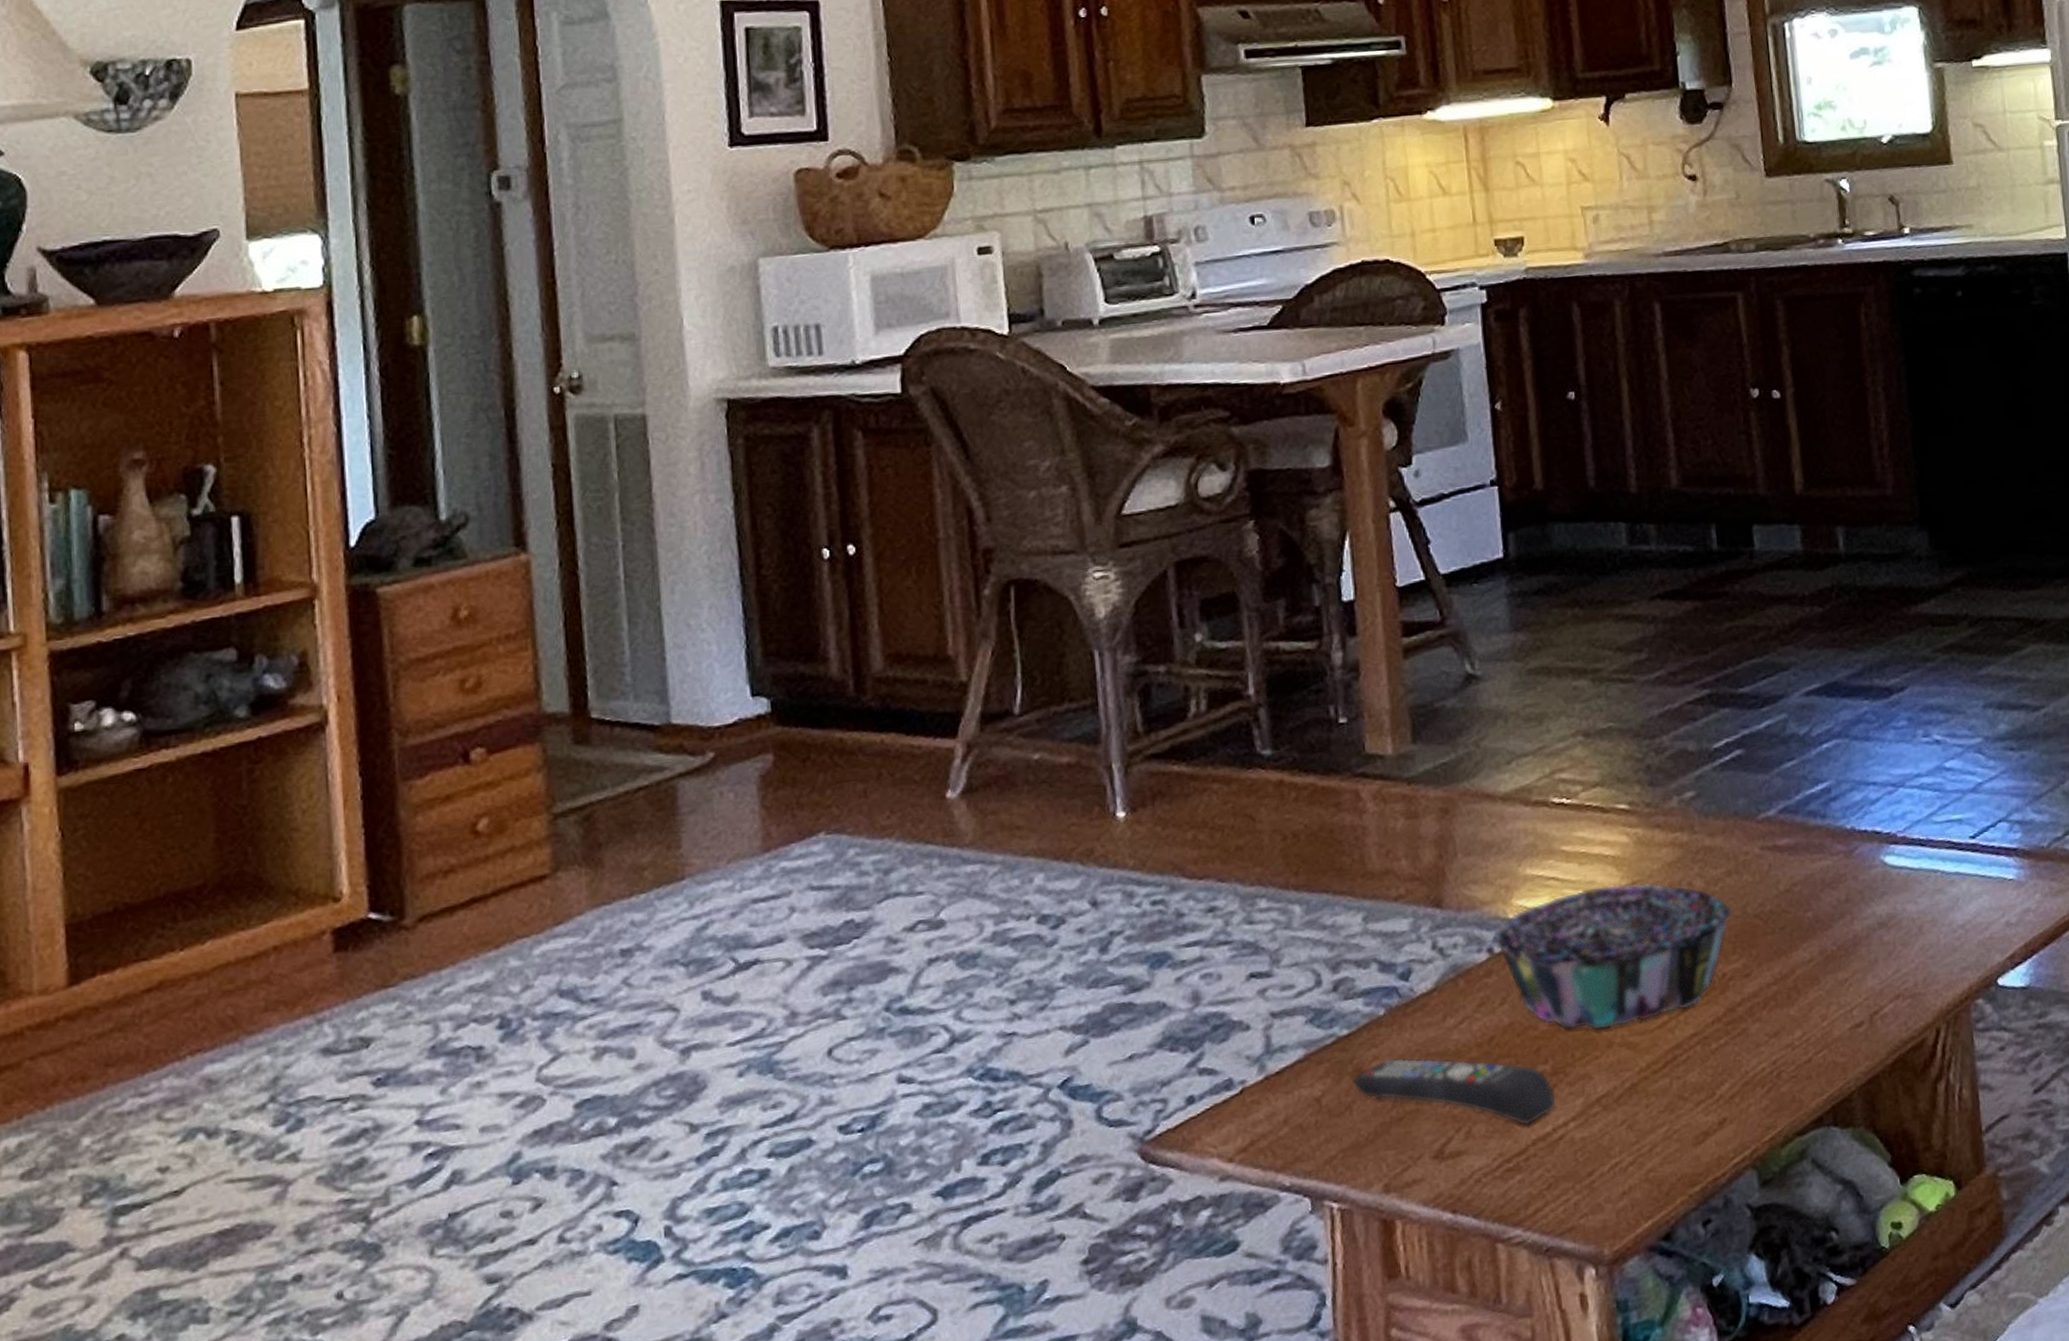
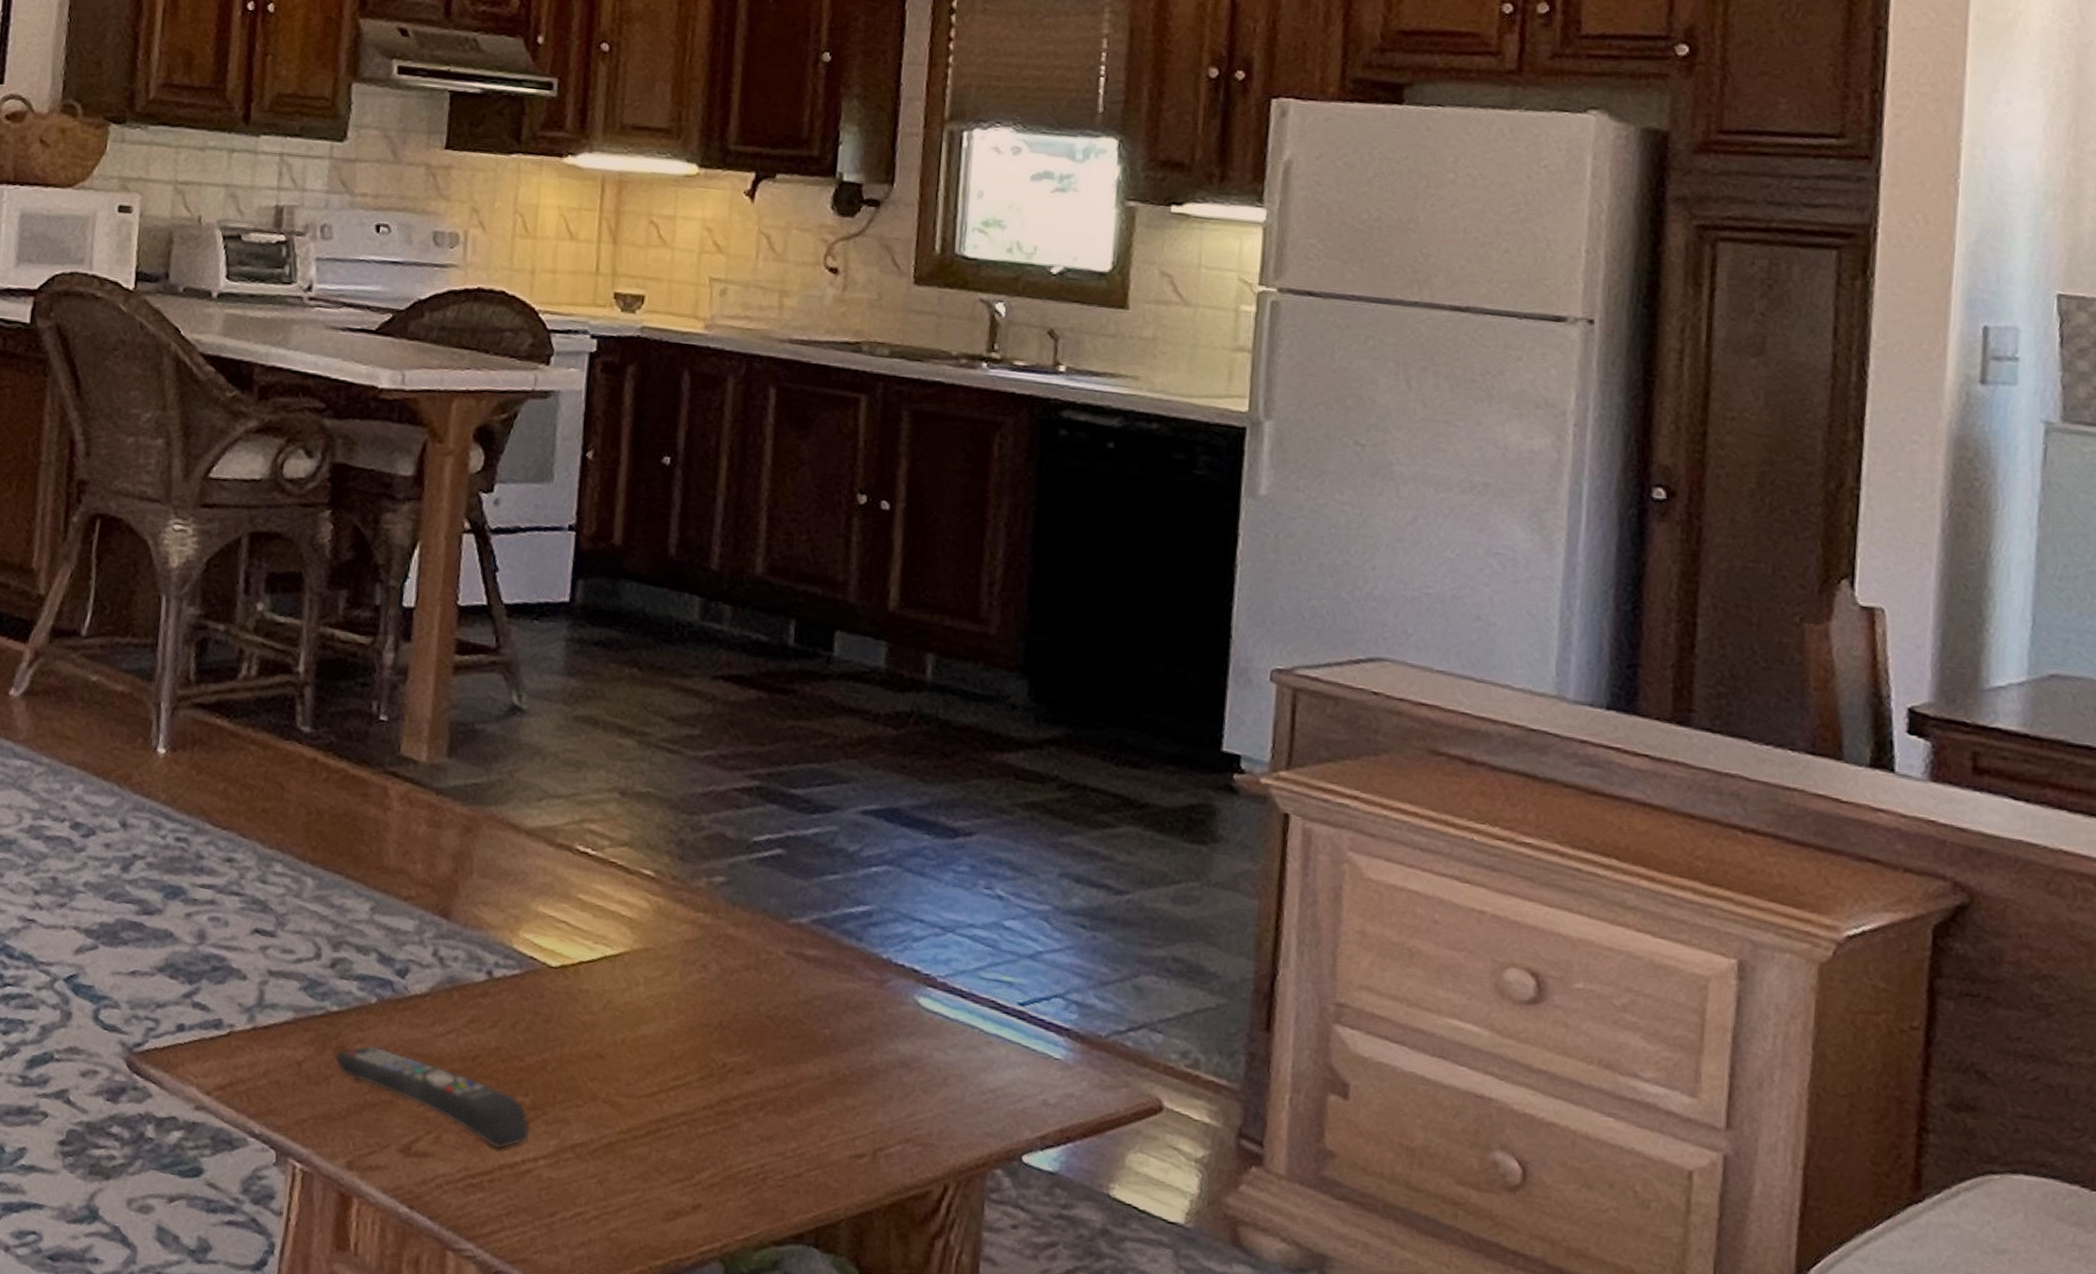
decorative bowl: present [1493,883,1733,1031] -> none [494,940,745,1087]

